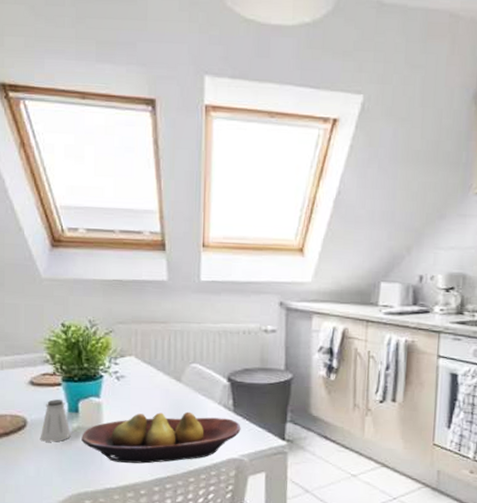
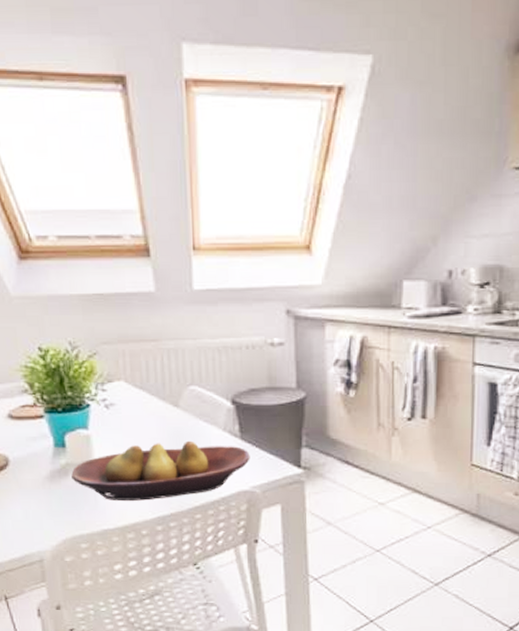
saltshaker: present [40,399,71,442] -> none [25,434,59,481]

